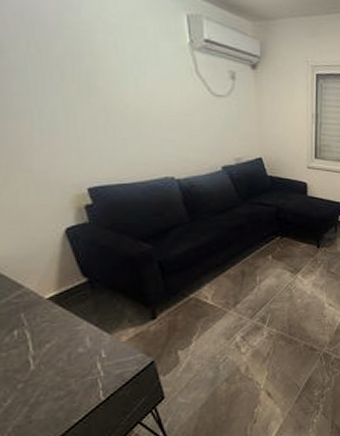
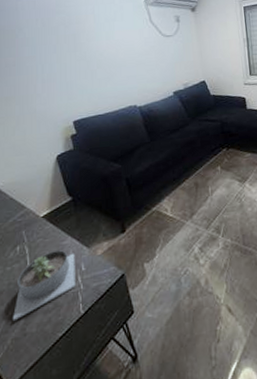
succulent planter: none [13,336,94,410] -> present [13,250,76,322]

